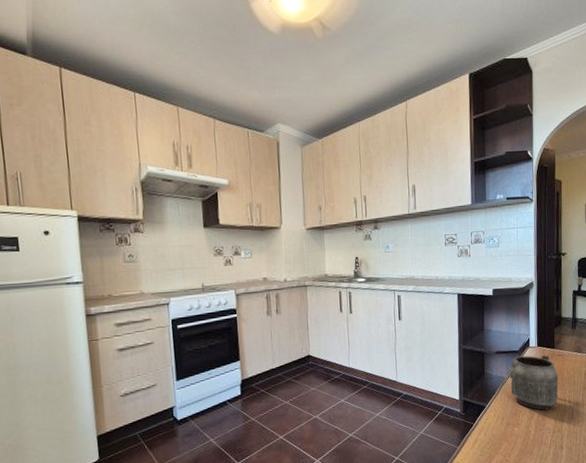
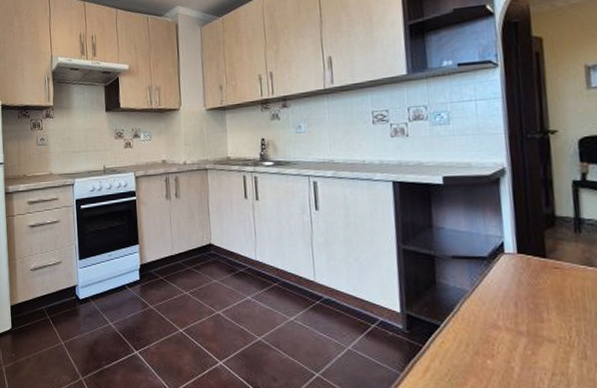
mug: present [509,355,559,411] -> none [474,264,558,342]

